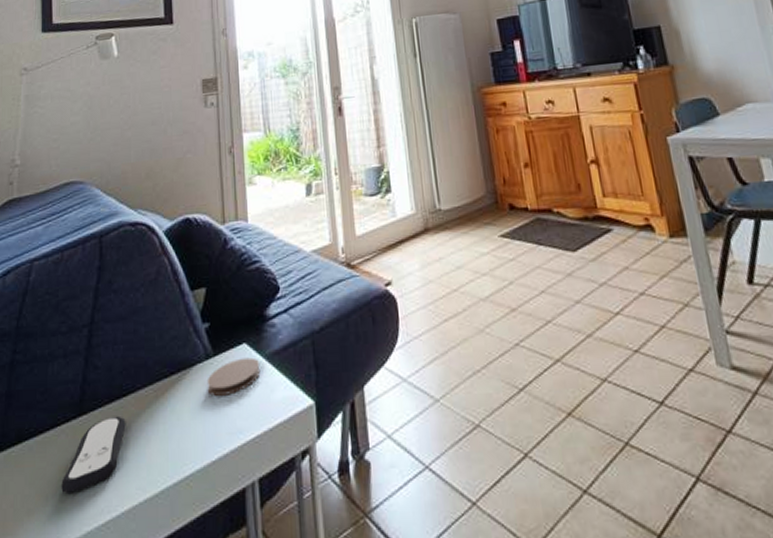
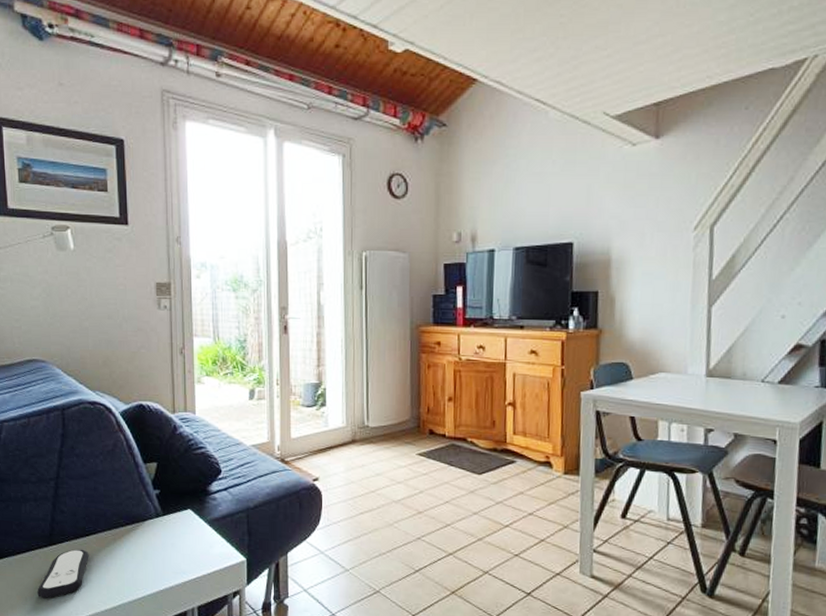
coaster: present [207,357,261,396] -> none [156,520,202,546]

